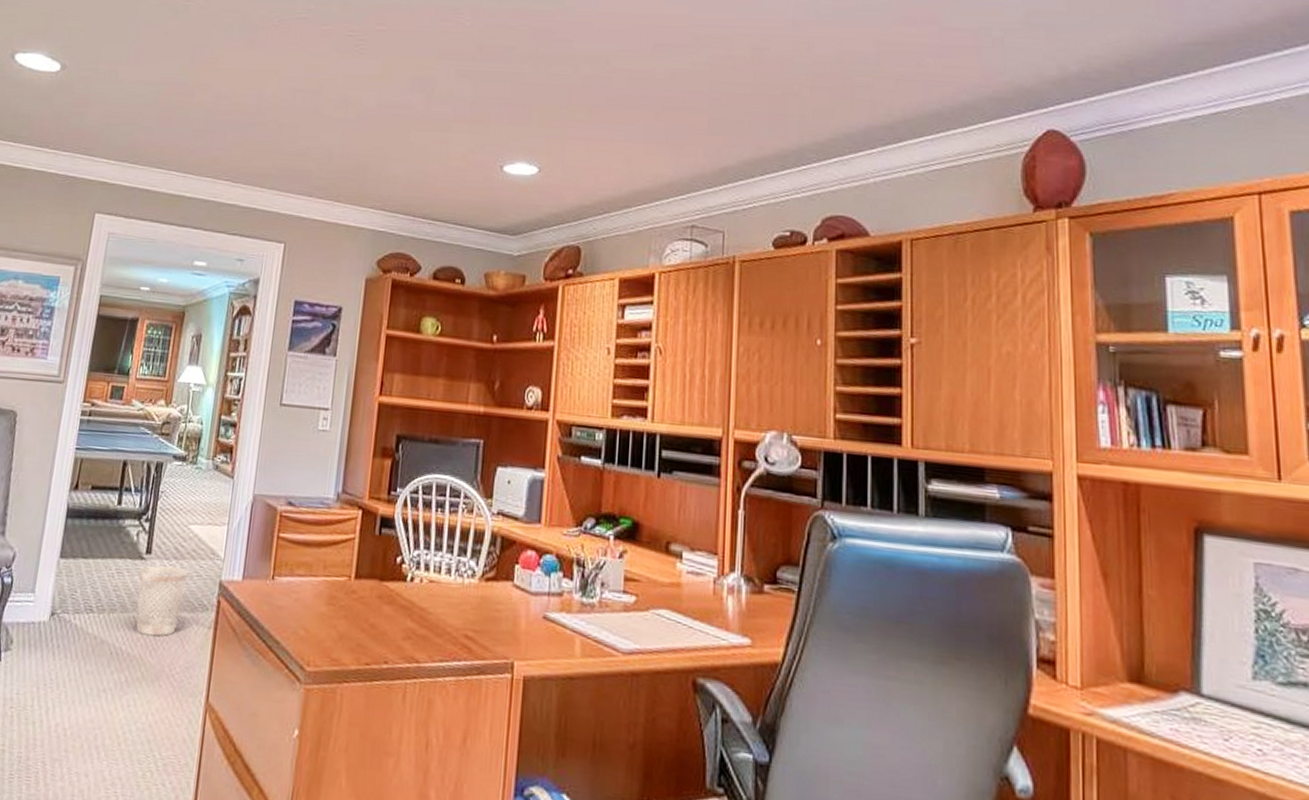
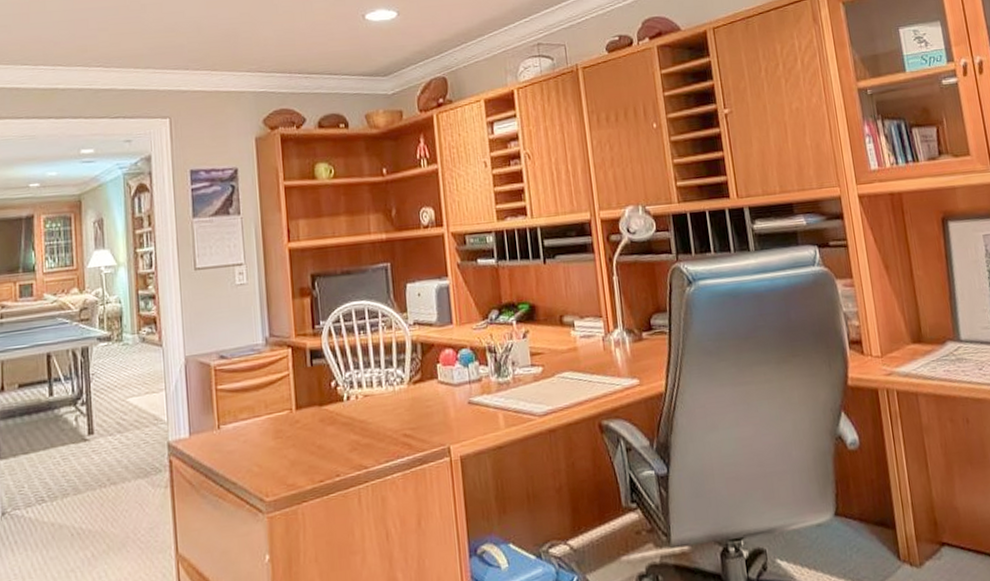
wastebasket: present [136,565,188,637] -> none [85,440,135,510]

